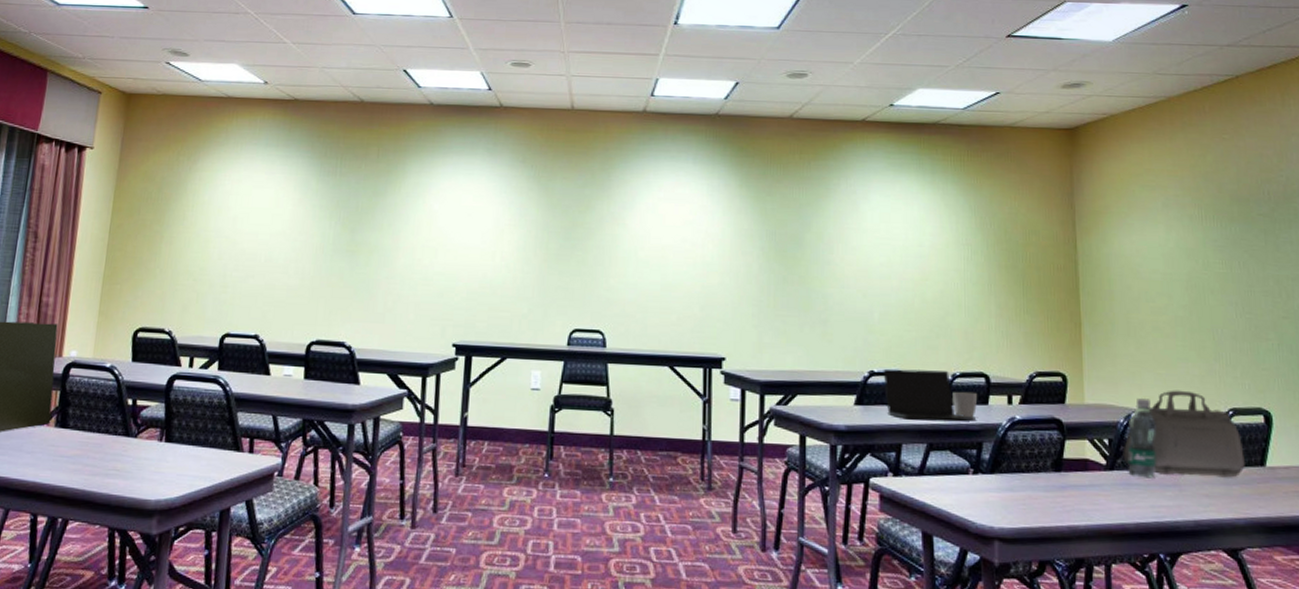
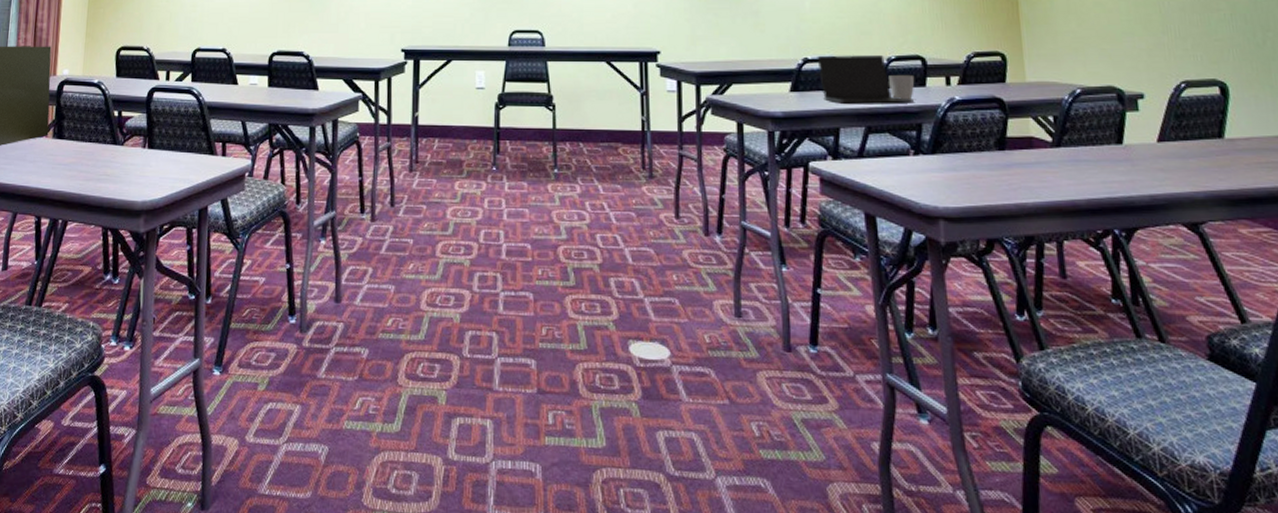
handbag: present [1122,390,1245,478] -> none [1069,64,1202,151]
bottle: present [1127,398,1158,478] -> none [1074,74,1106,154]

